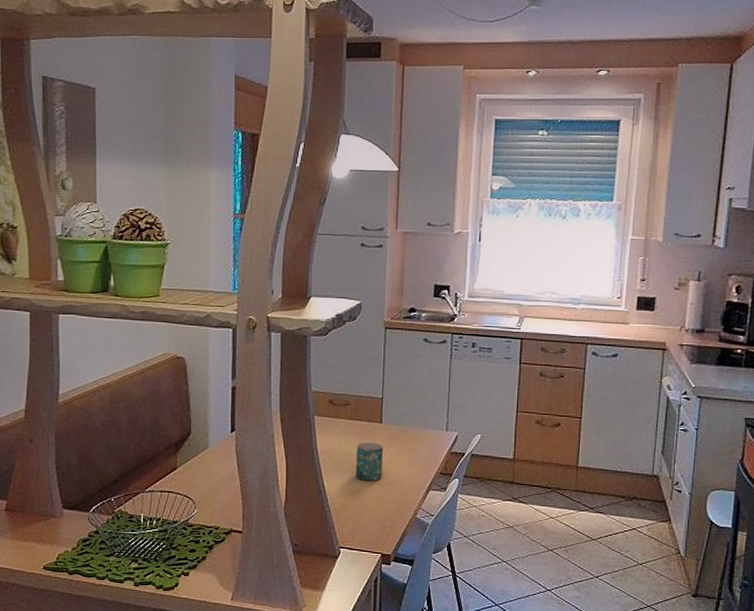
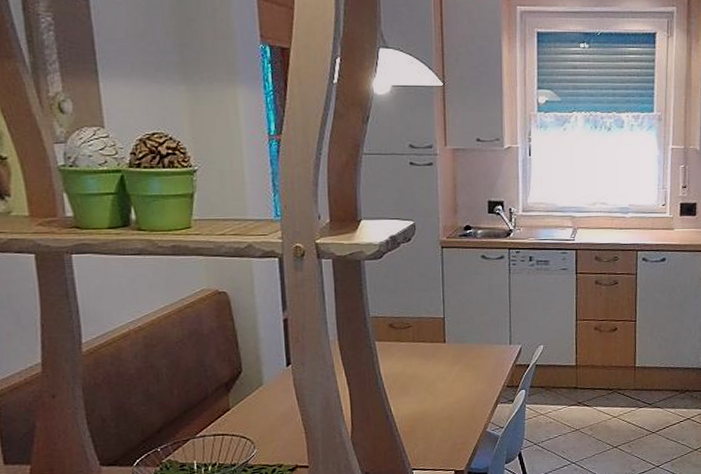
mug: present [355,442,383,481] -> none [421,362,450,401]

